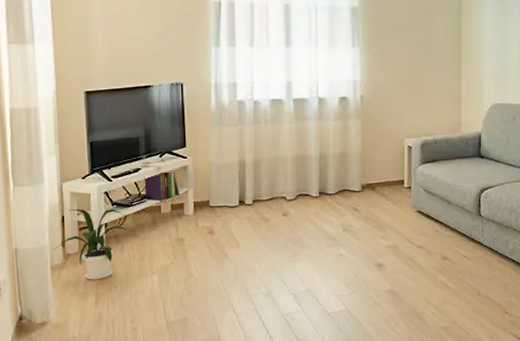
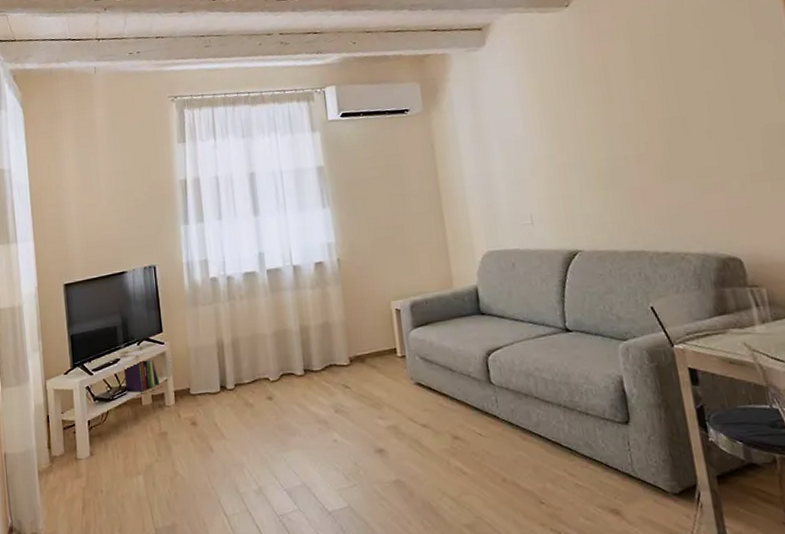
house plant: present [54,208,127,280] -> none [40,403,110,484]

